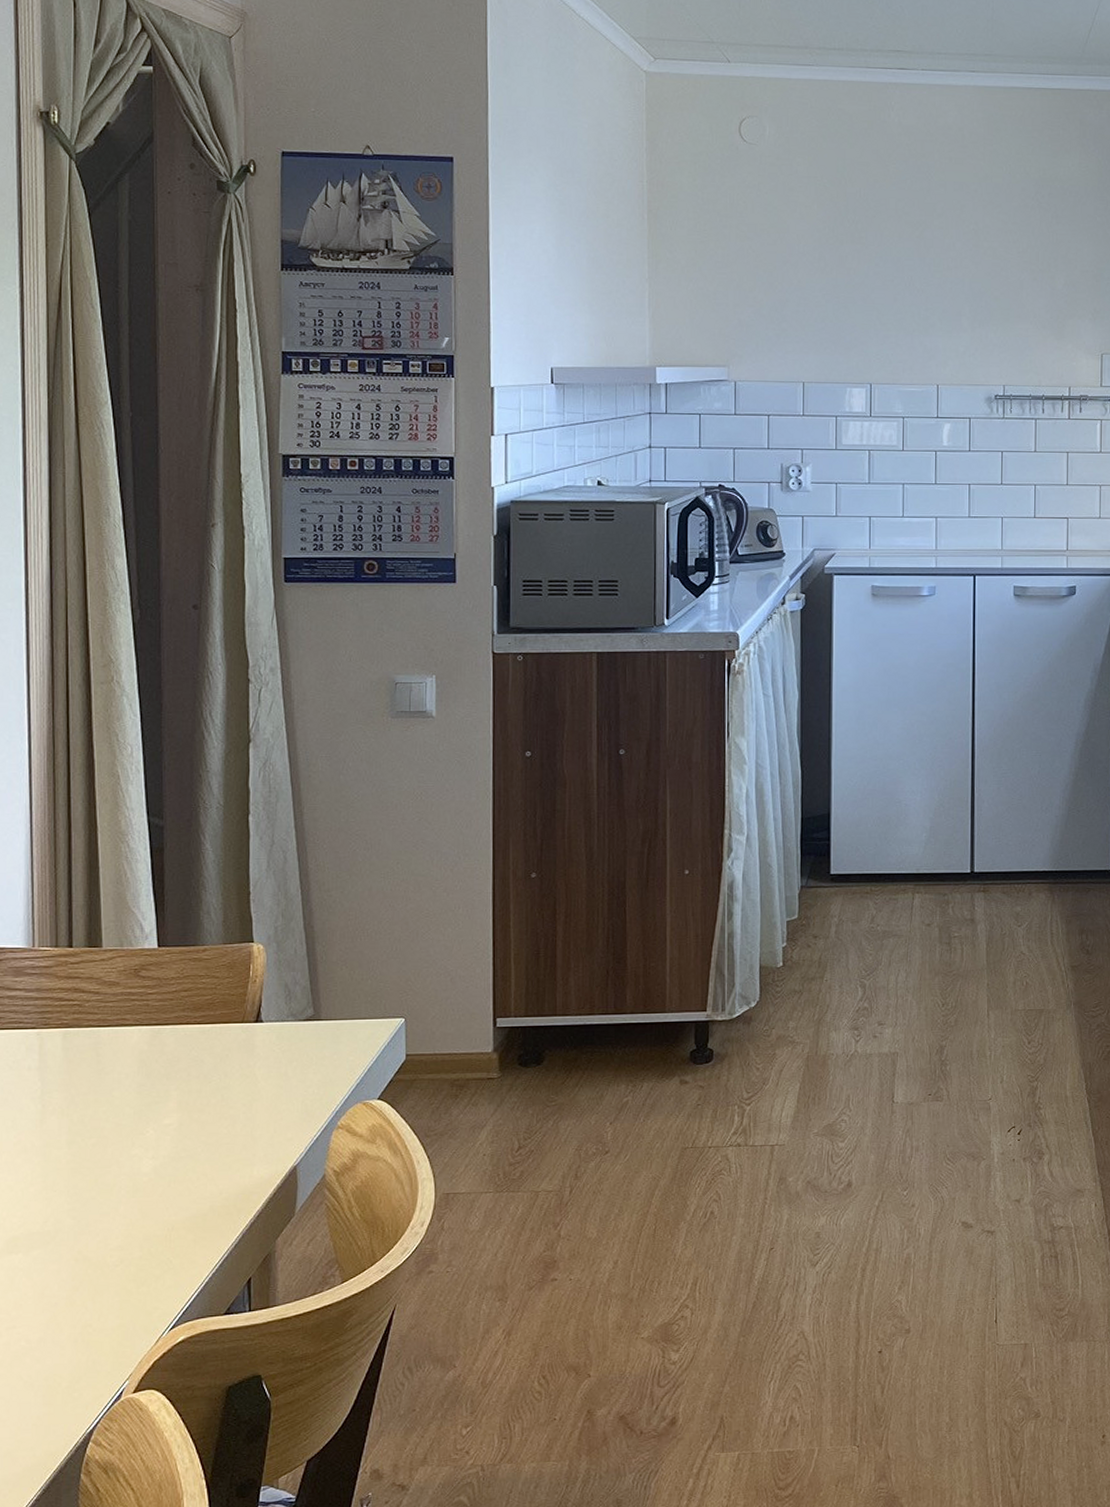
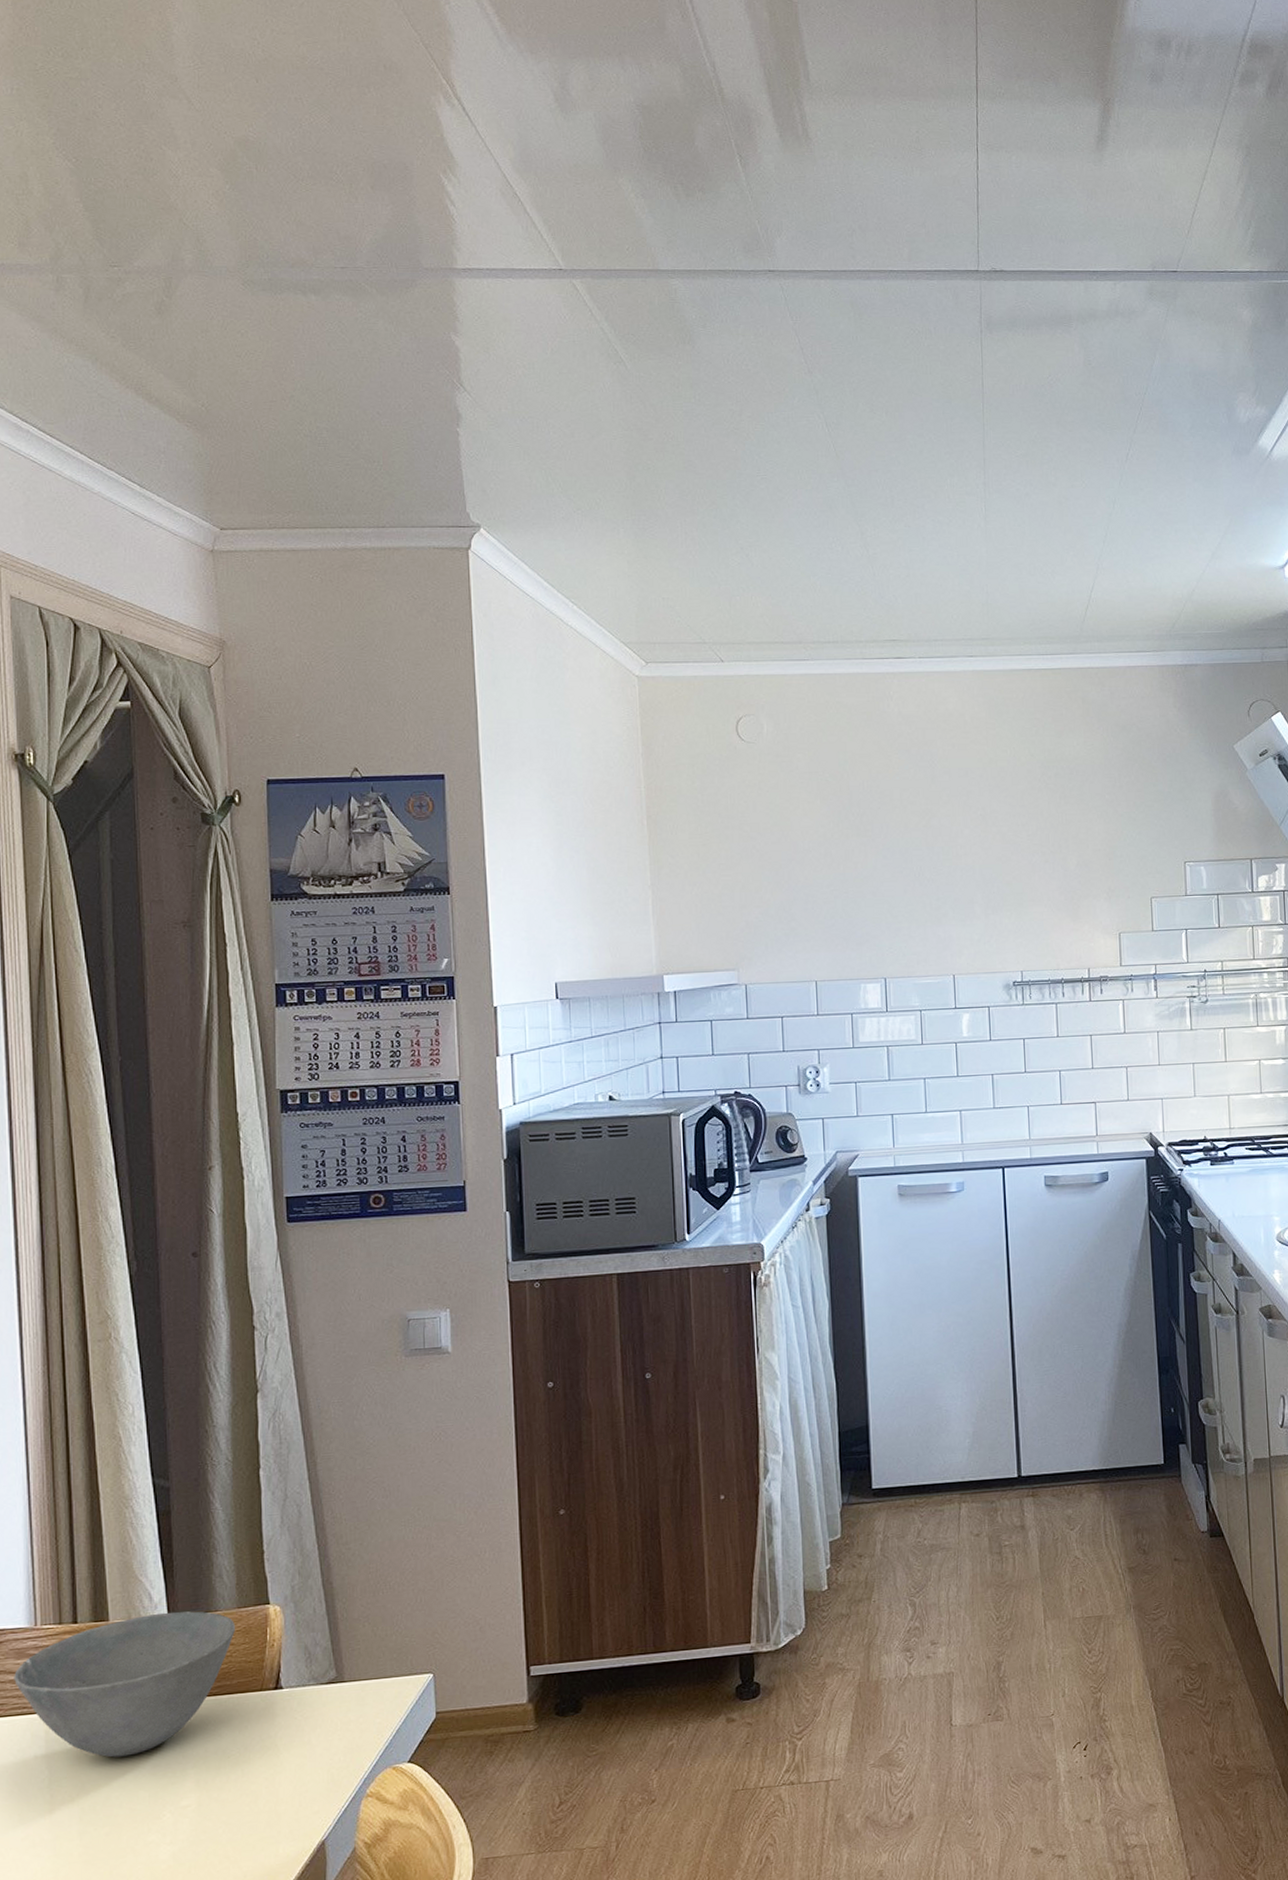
bowl: none [12,943,220,1075] -> present [14,1611,235,1758]

